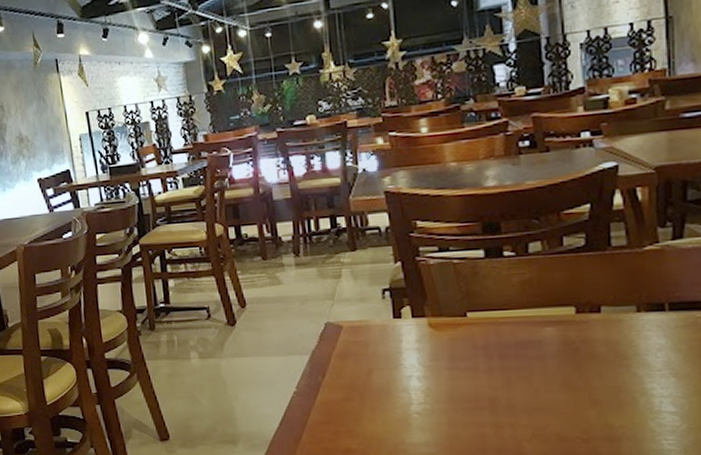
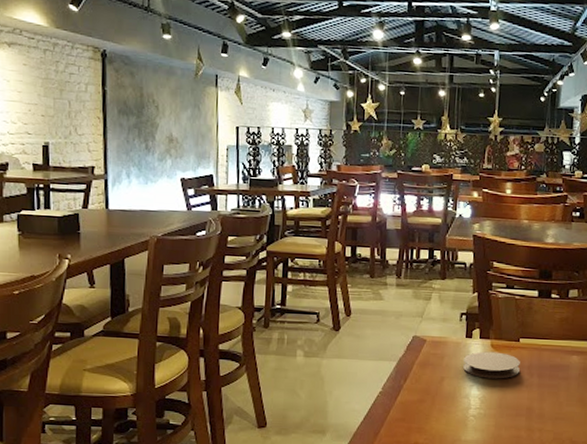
coaster: none [393,332,472,366] -> present [463,351,520,379]

